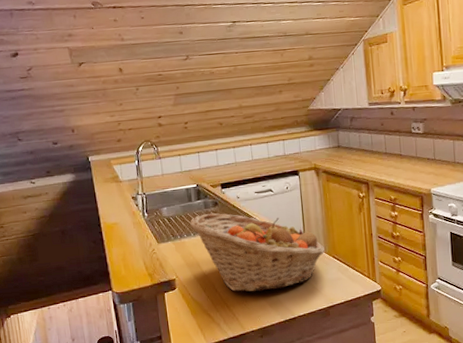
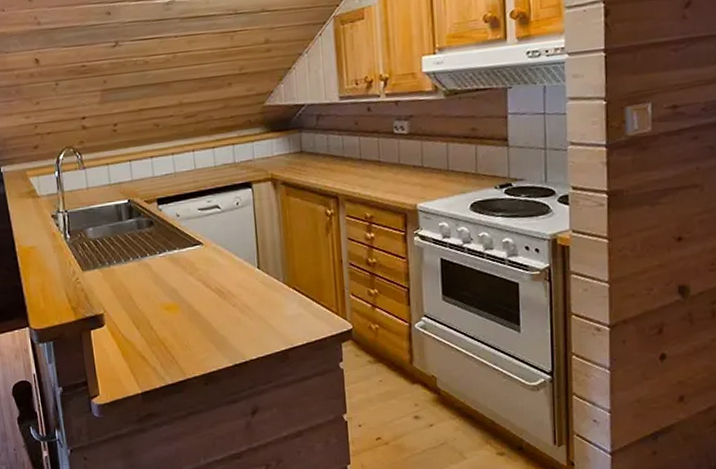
fruit basket: present [190,213,325,292] -> none [120,234,283,331]

